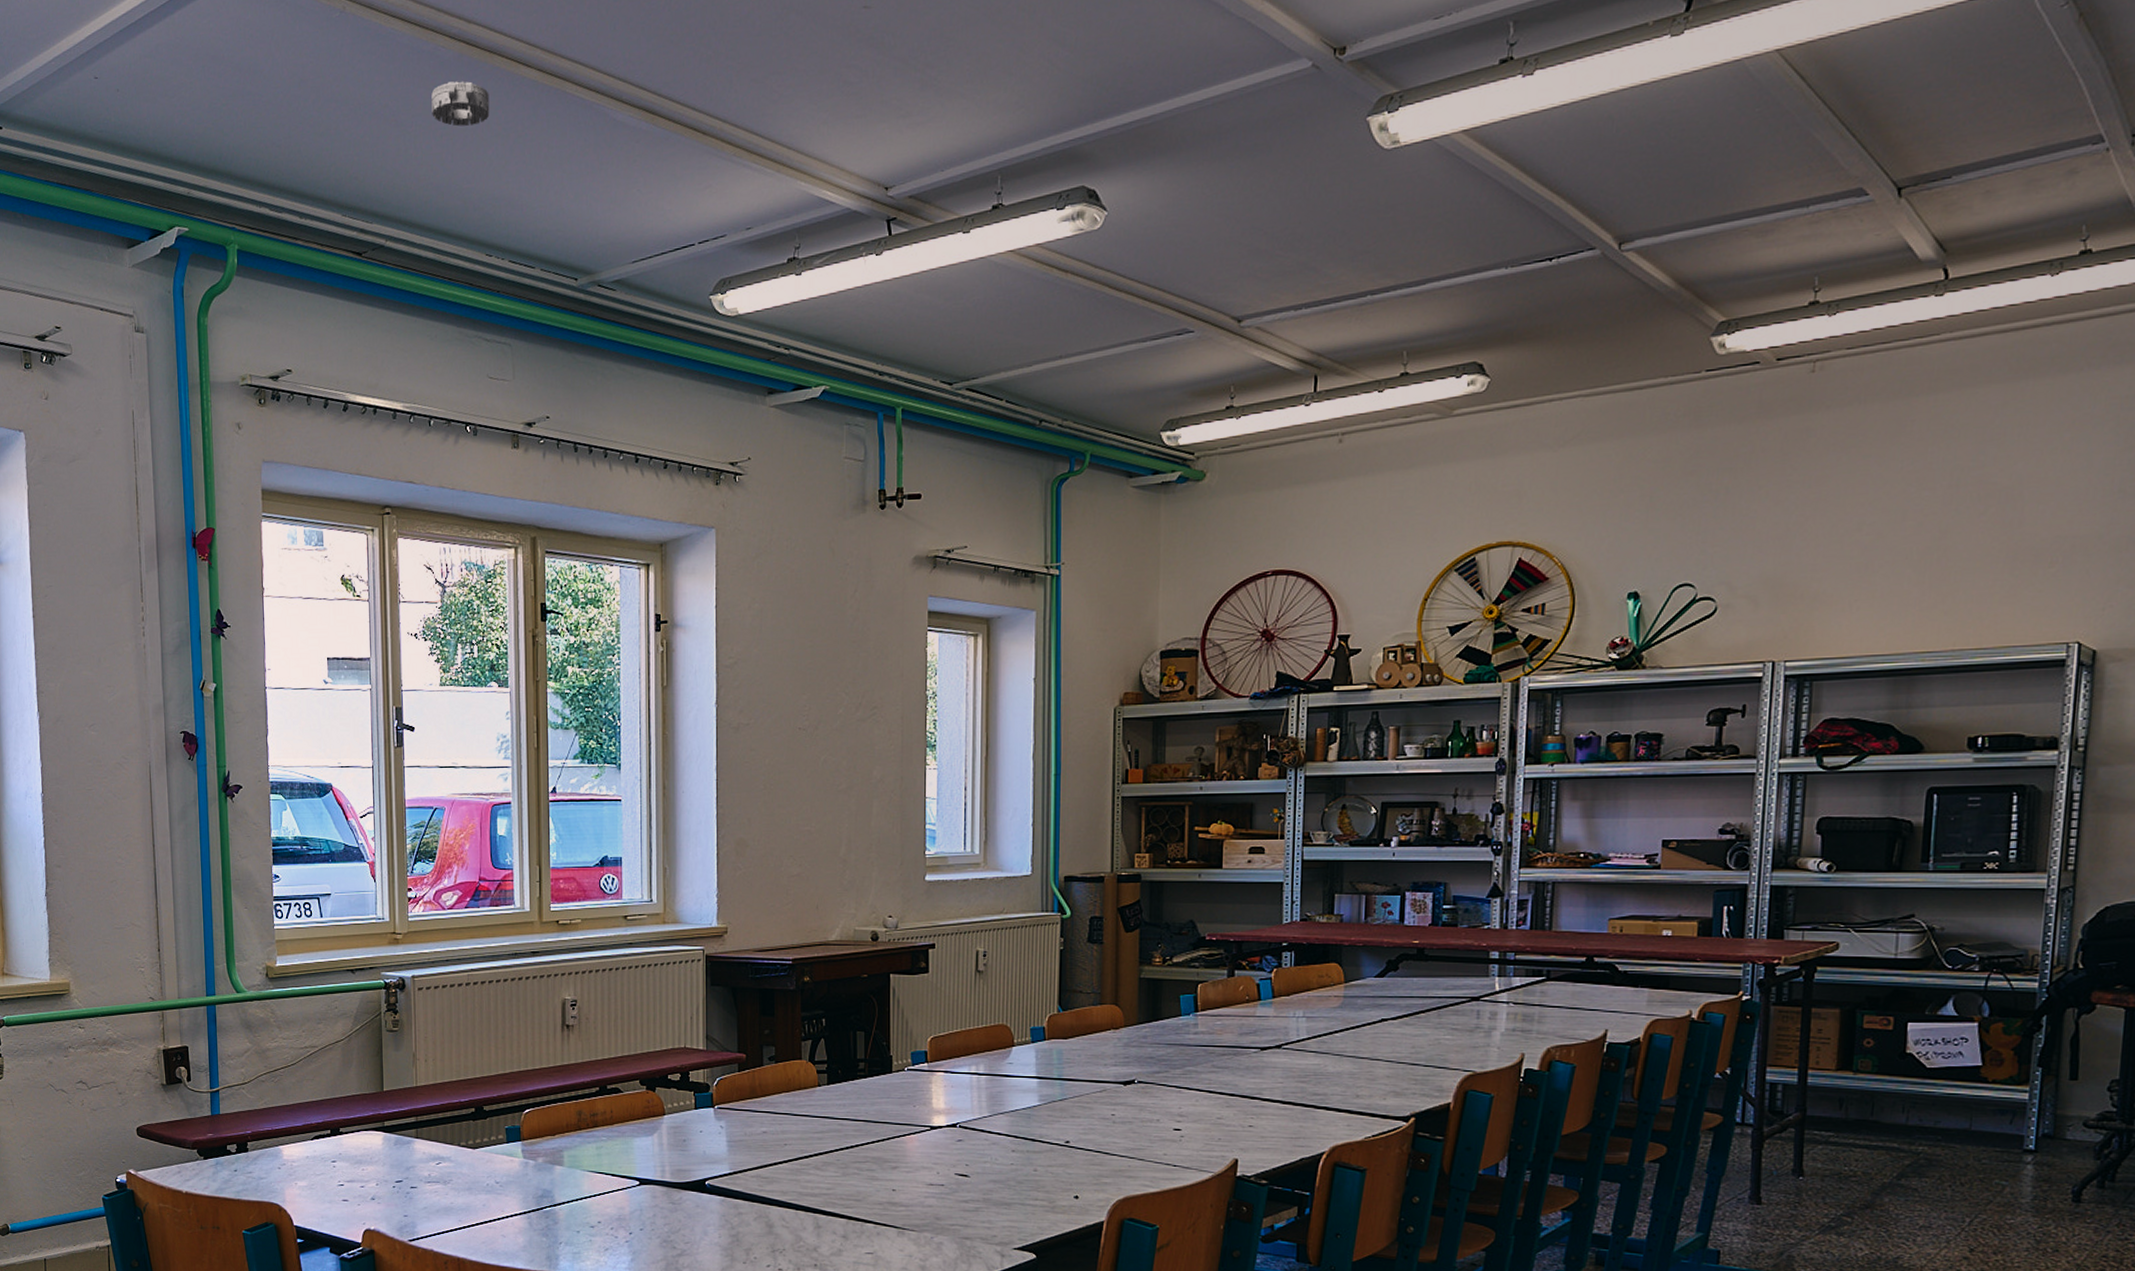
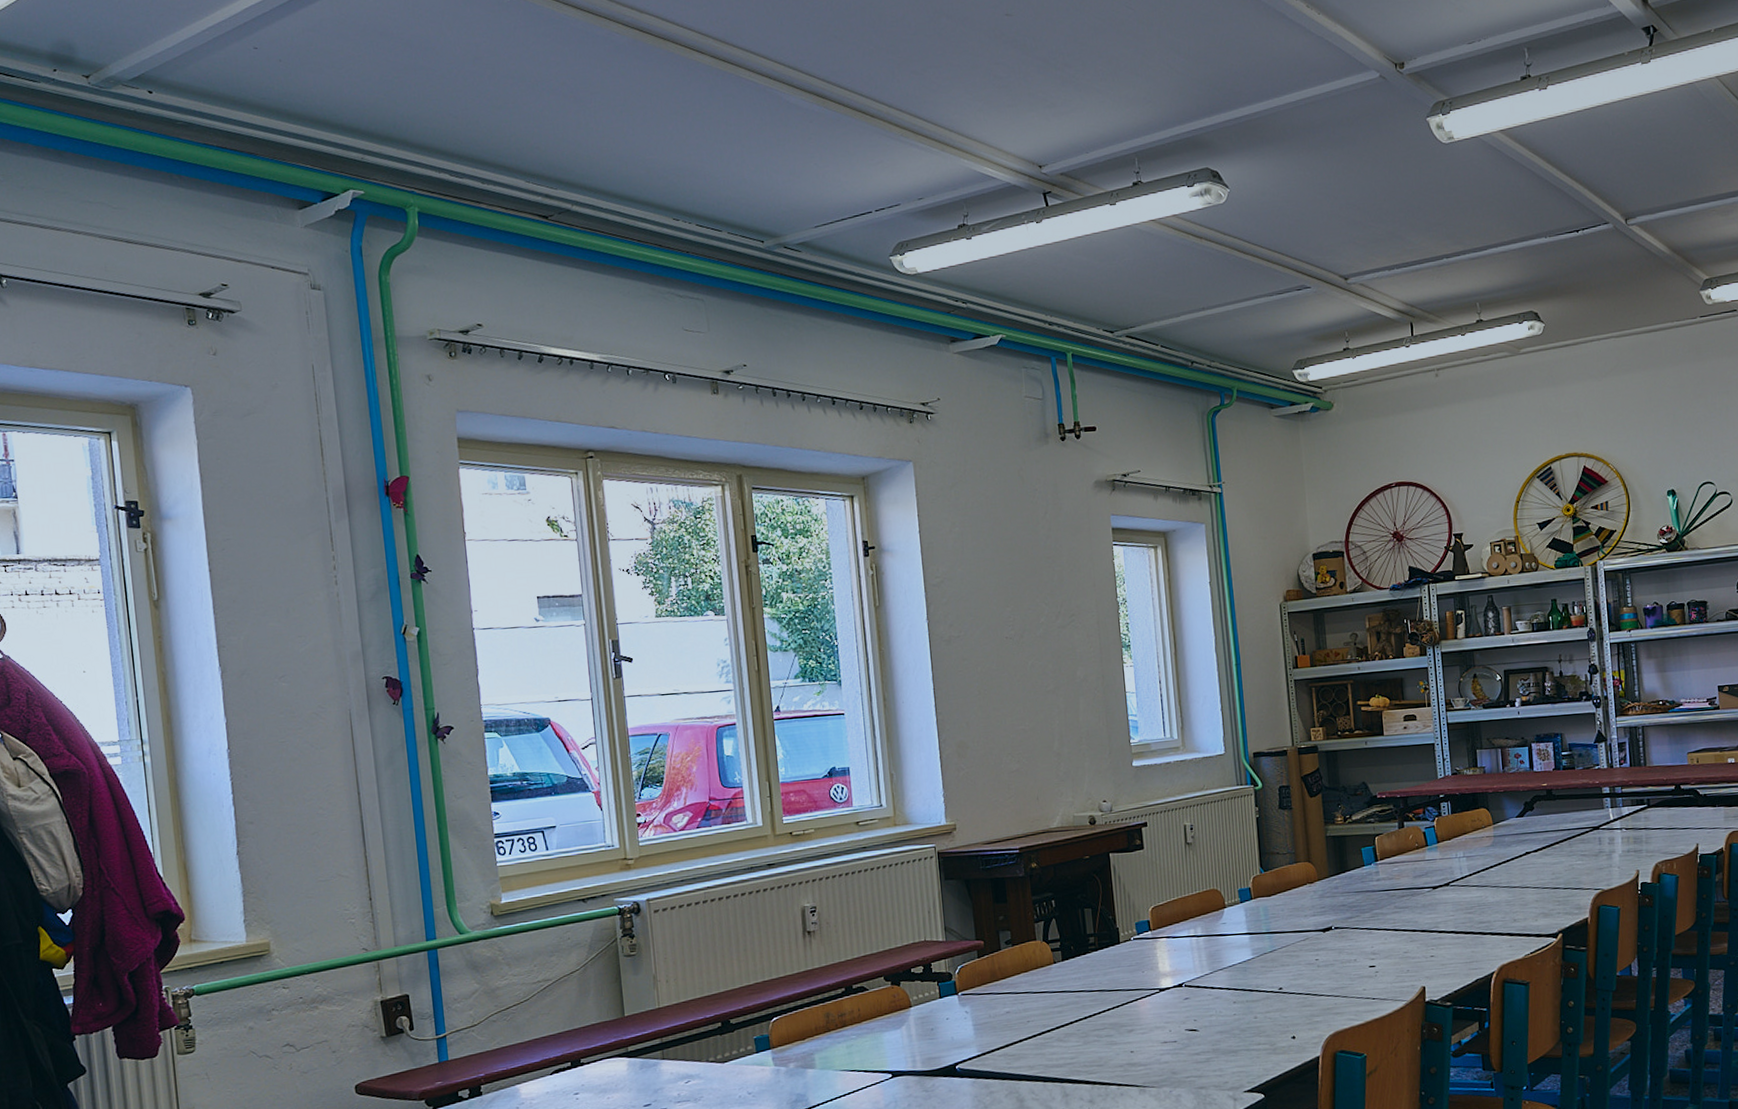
smoke detector: present [431,80,490,127] -> none [608,63,668,104]

